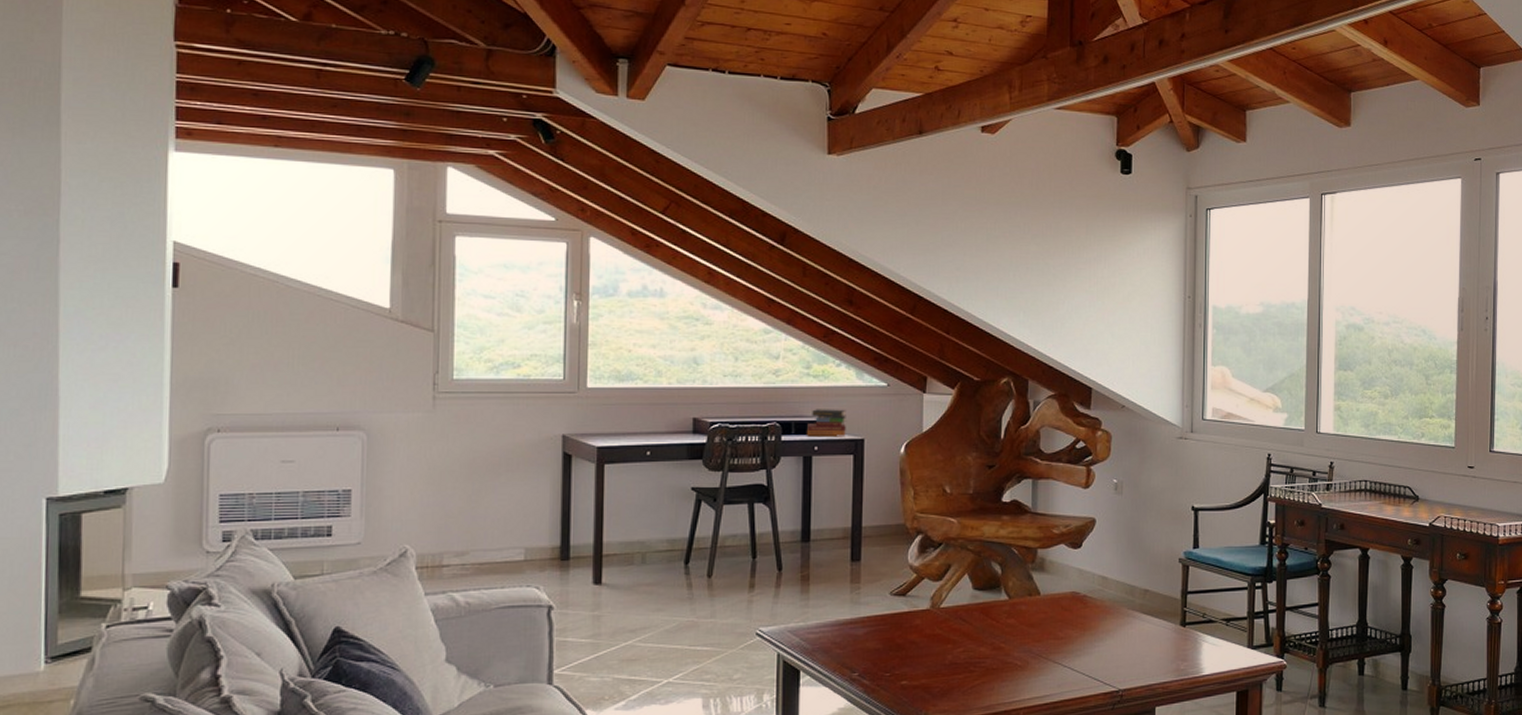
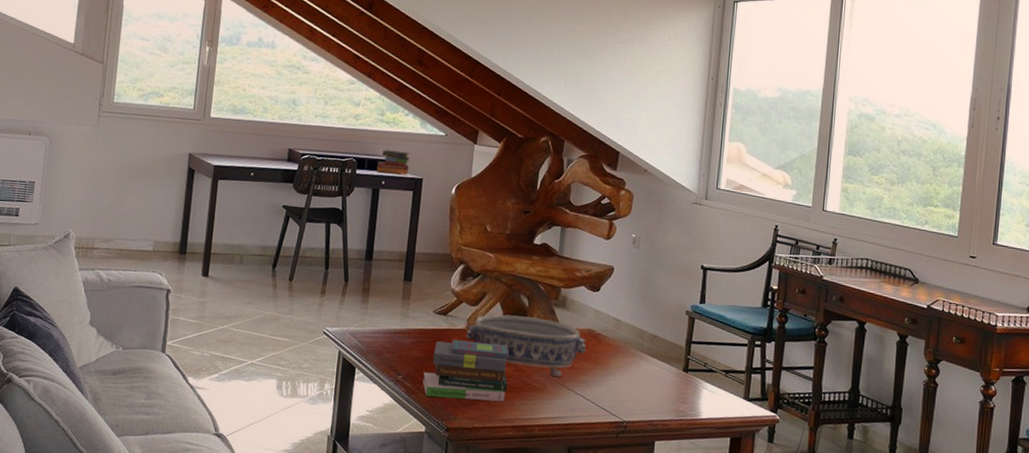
books: none [883,621,984,692] -> present [423,339,510,402]
decorative bowl: none [931,586,1071,651] -> present [466,314,586,378]

